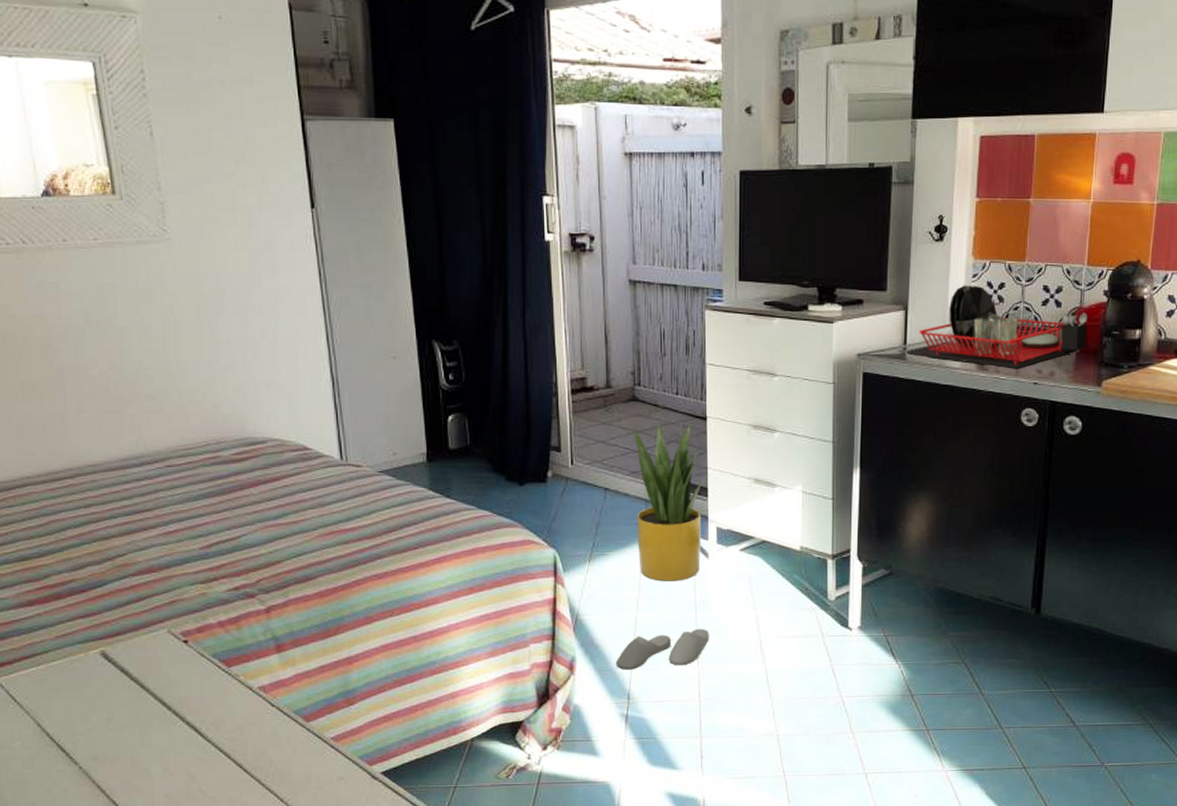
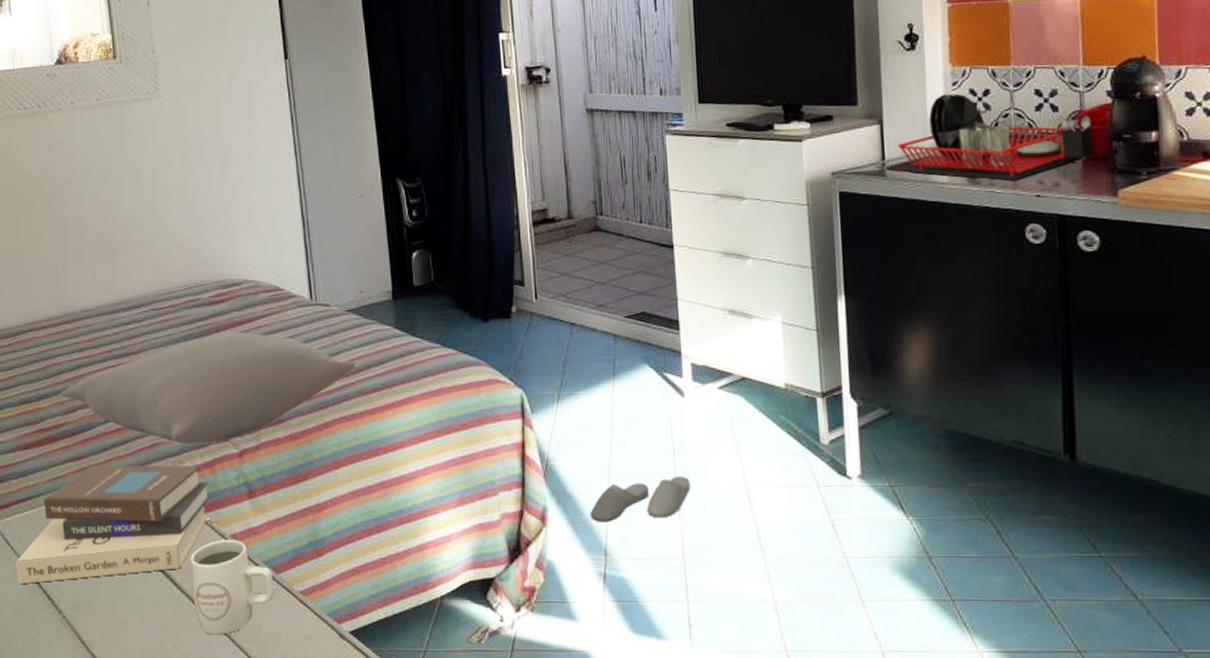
books: none [24,621,236,739] -> present [16,465,210,585]
pillow: none [65,490,388,601] -> present [60,331,356,444]
mug: none [215,692,305,780] -> present [190,540,274,635]
planter: present [633,422,709,582] -> none [597,251,679,423]

